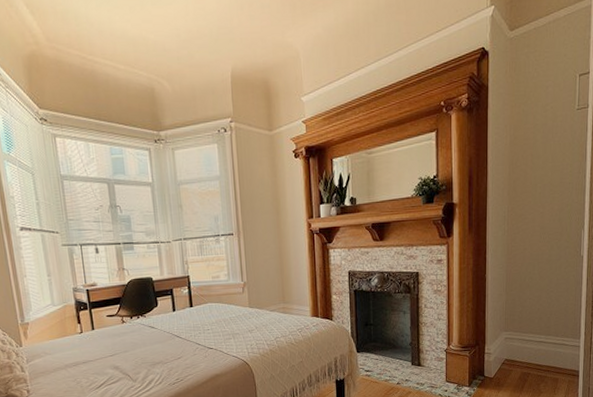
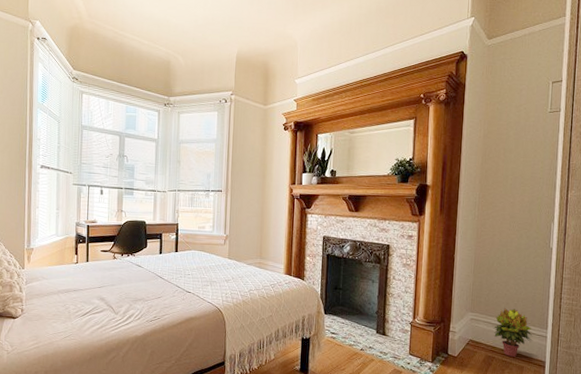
potted plant: none [528,322,566,371] -> present [493,308,533,357]

